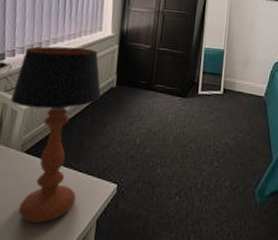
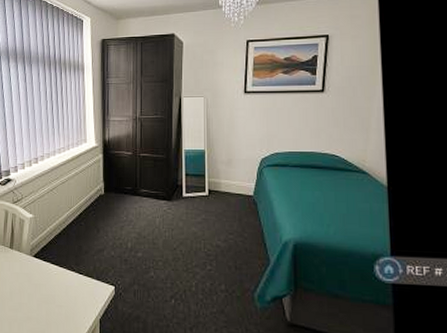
table lamp: present [10,46,101,223] -> none [18,159,92,320]

